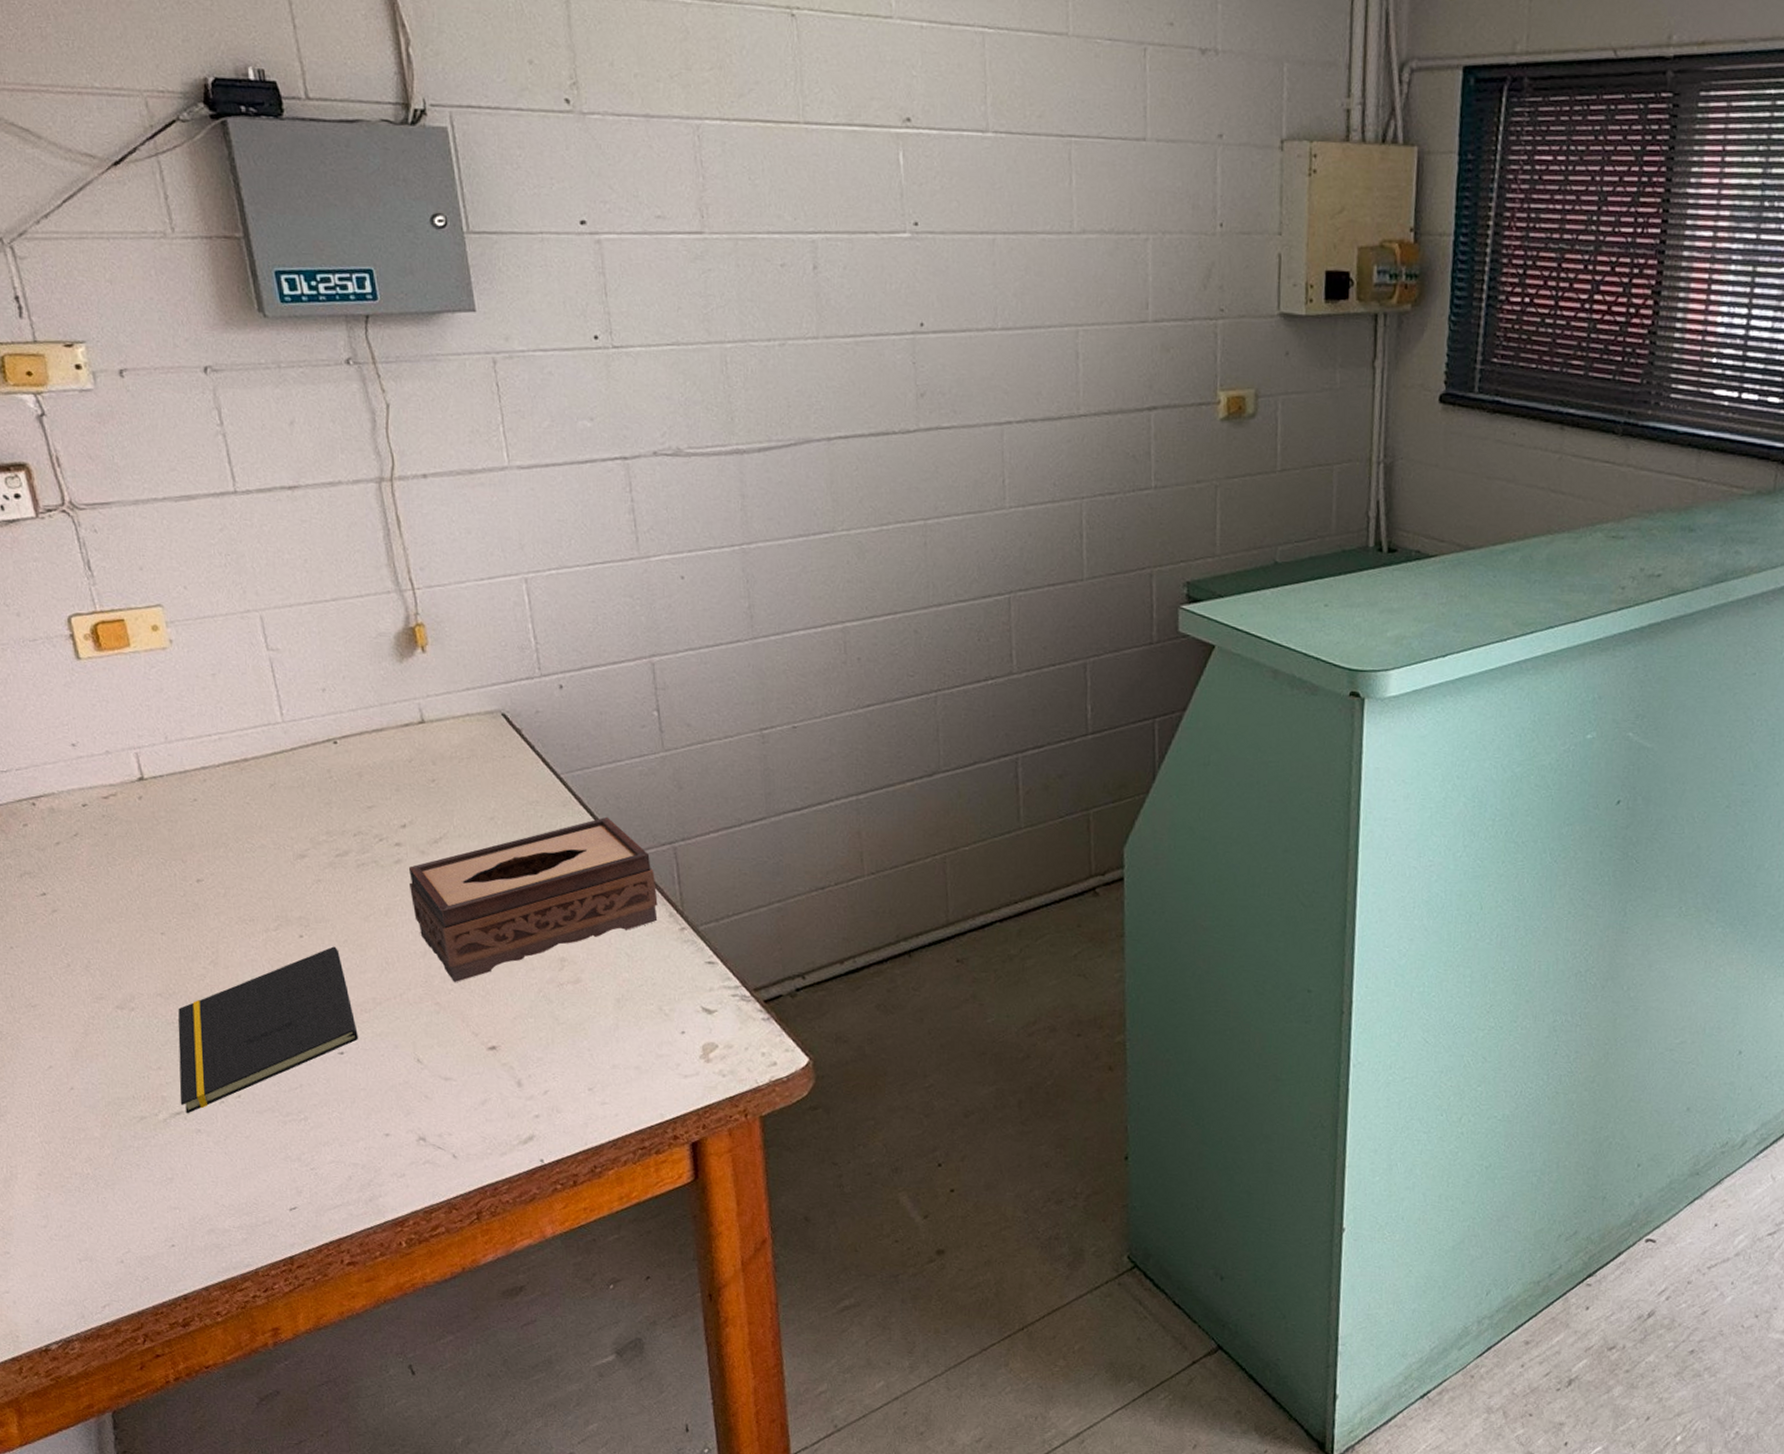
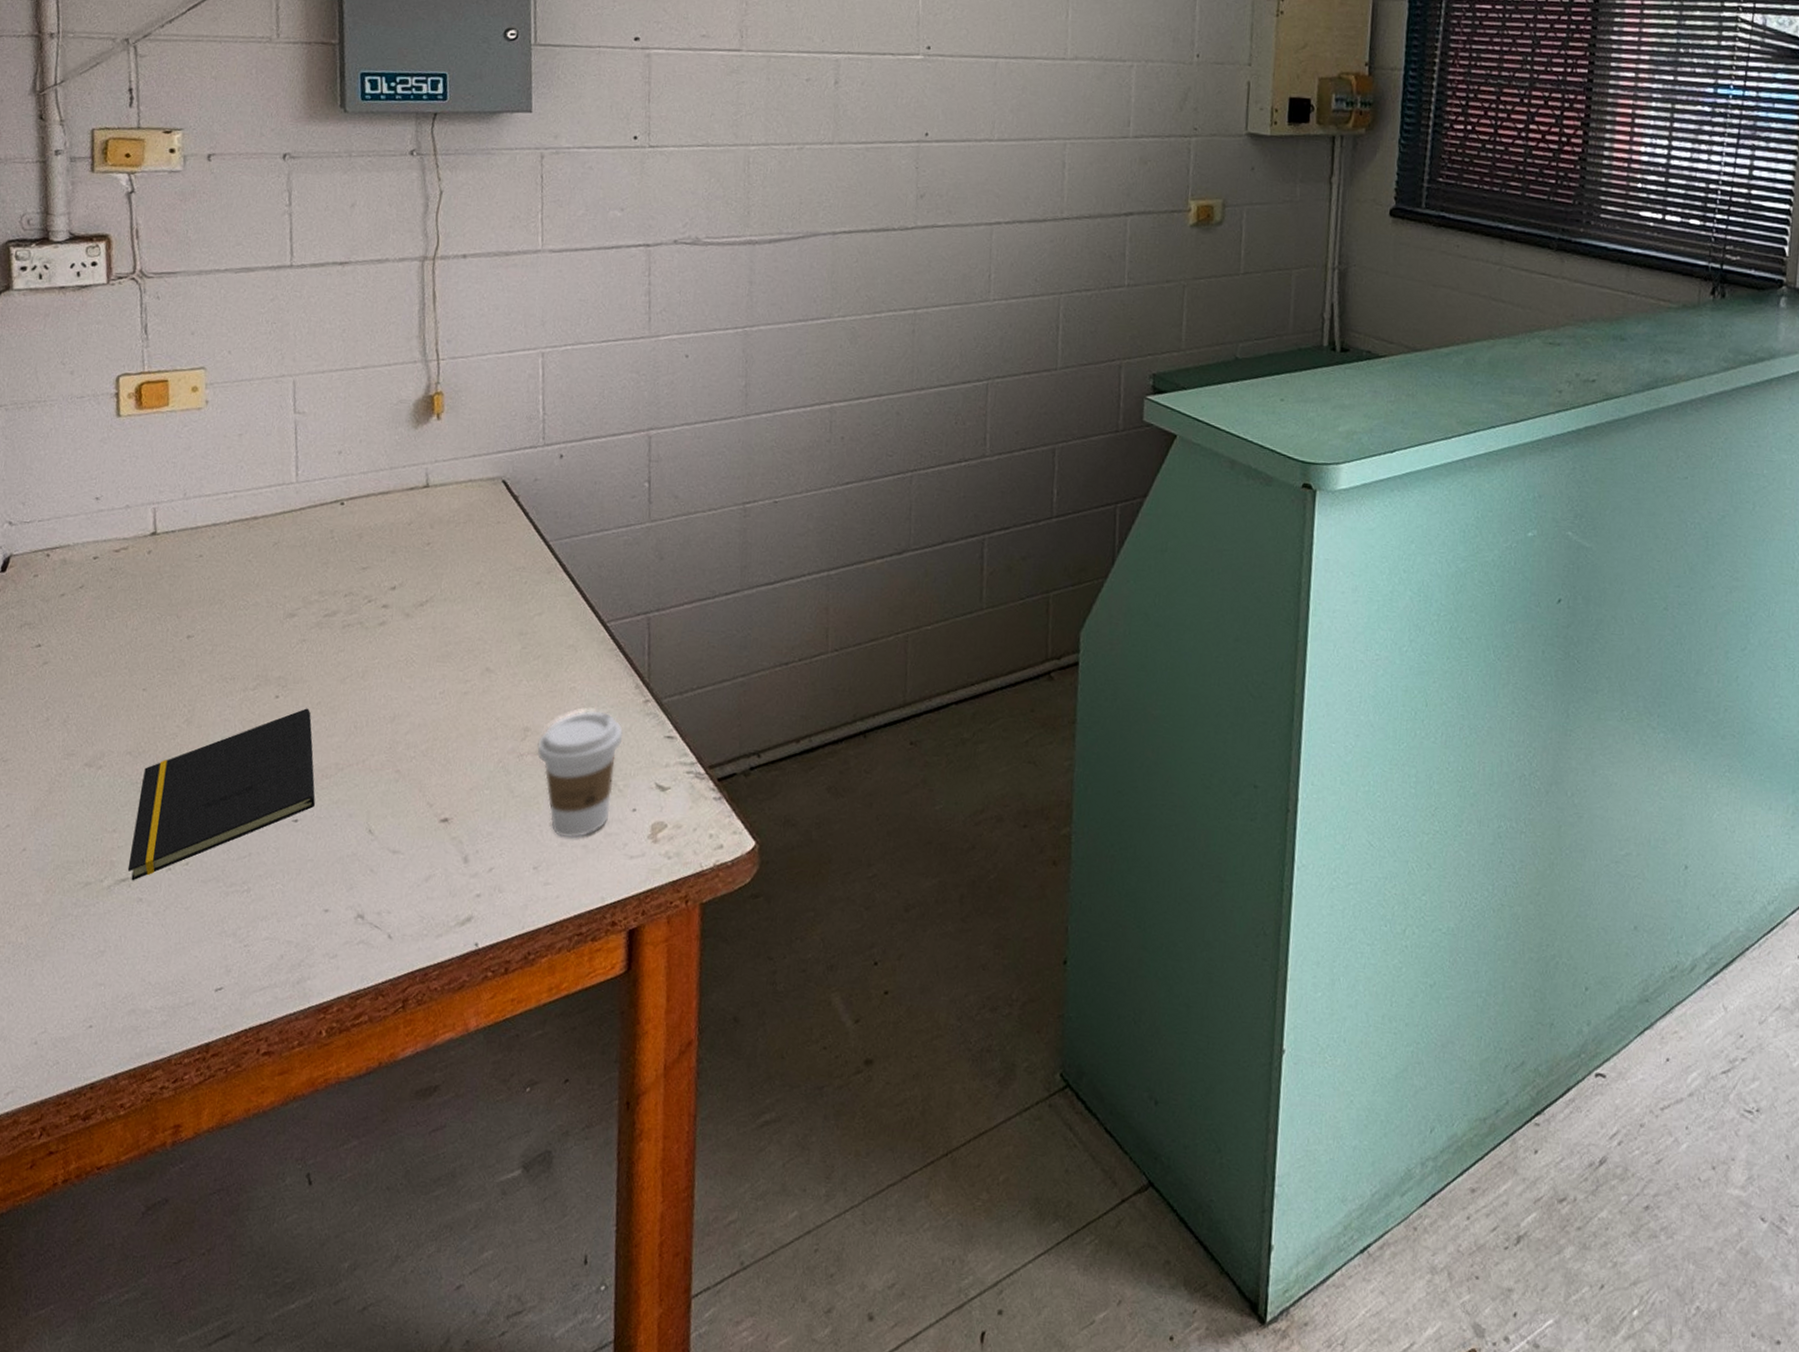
tissue box: present [408,816,658,983] -> none [389,584,627,750]
coffee cup: none [576,939,663,1061] -> present [536,710,624,839]

